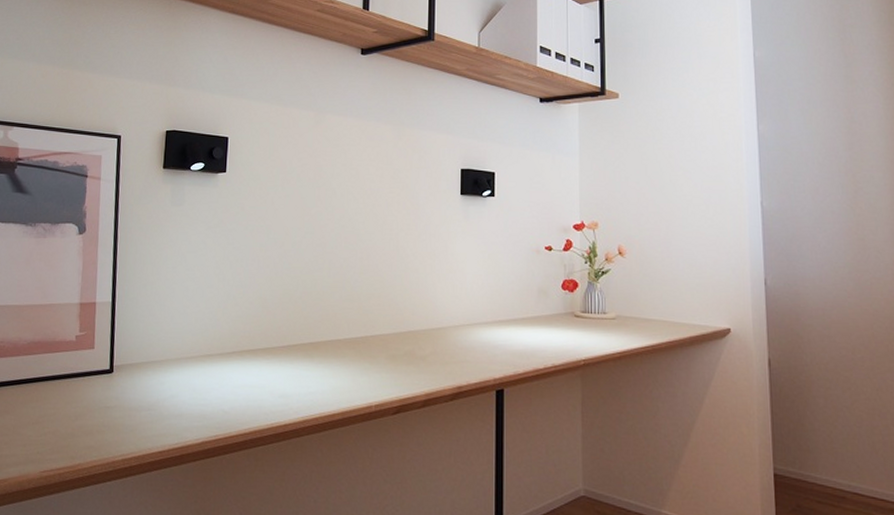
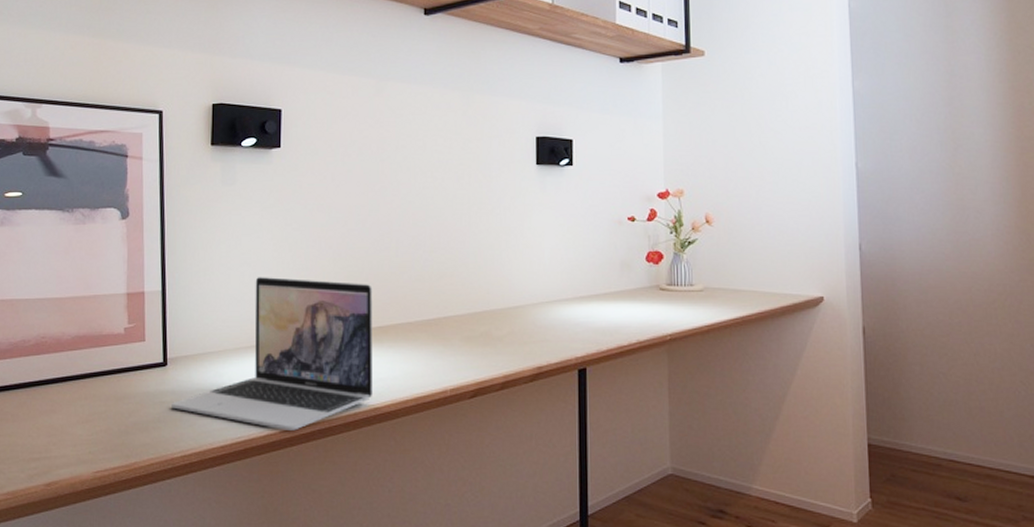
laptop: none [115,292,305,439] -> present [171,277,374,431]

